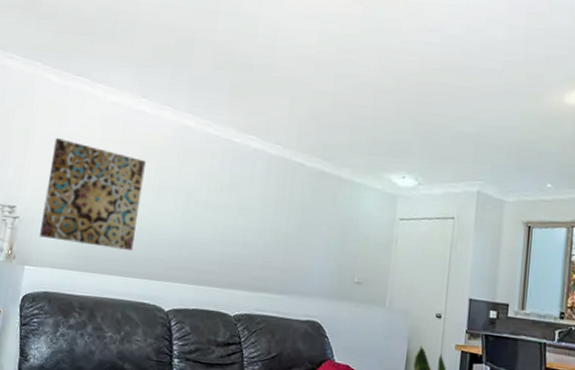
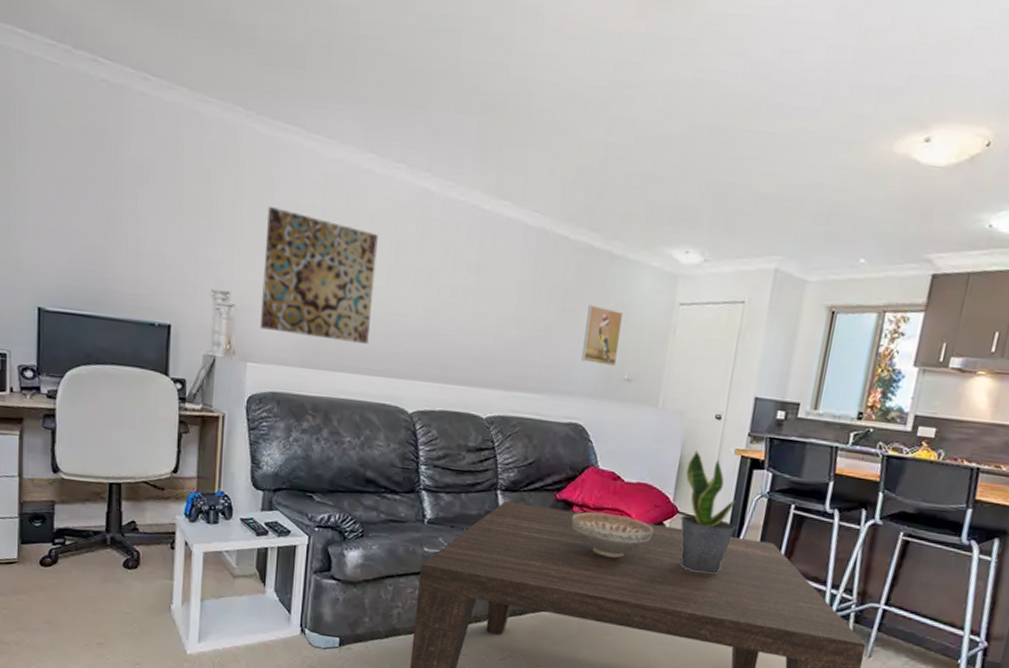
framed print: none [317,219,352,272] -> present [582,304,624,367]

